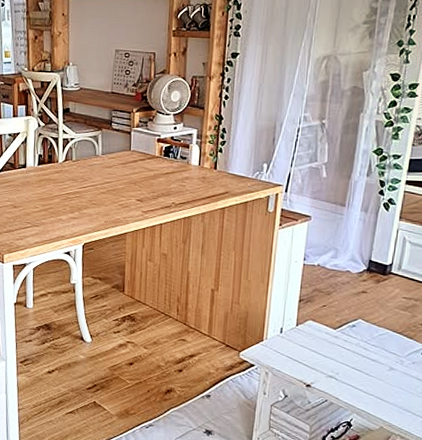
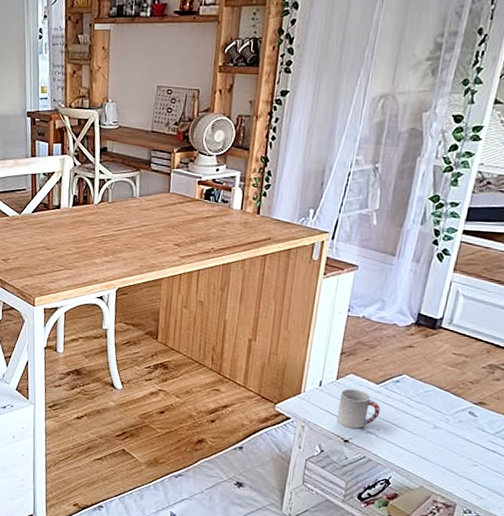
cup: none [298,335,339,373] -> present [336,389,381,429]

